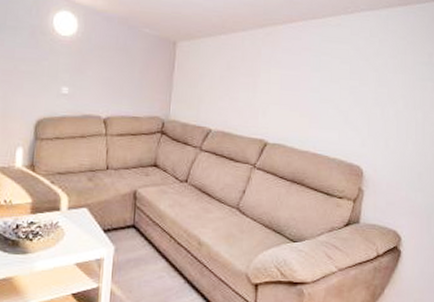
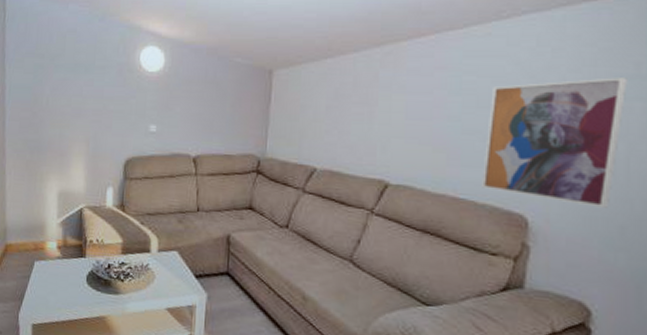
wall art: none [333,63,424,160] -> present [482,77,628,208]

